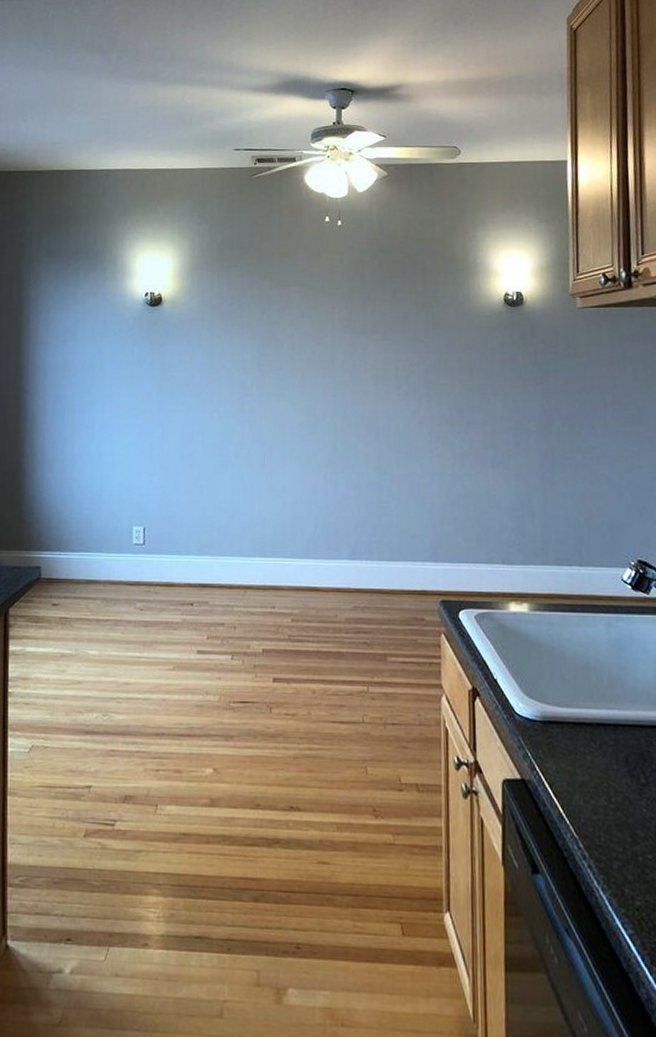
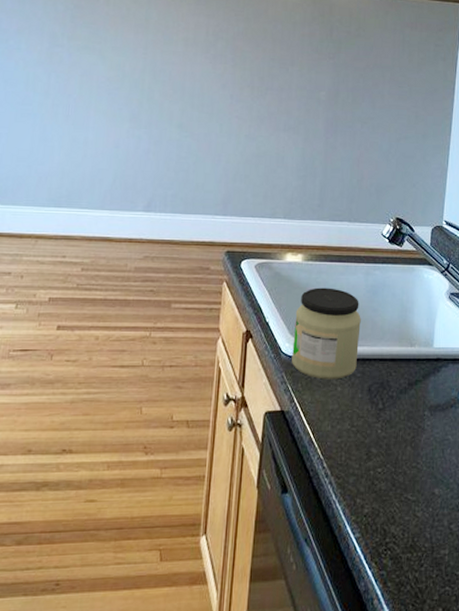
jar: none [527,641,608,747] -> present [292,287,361,380]

